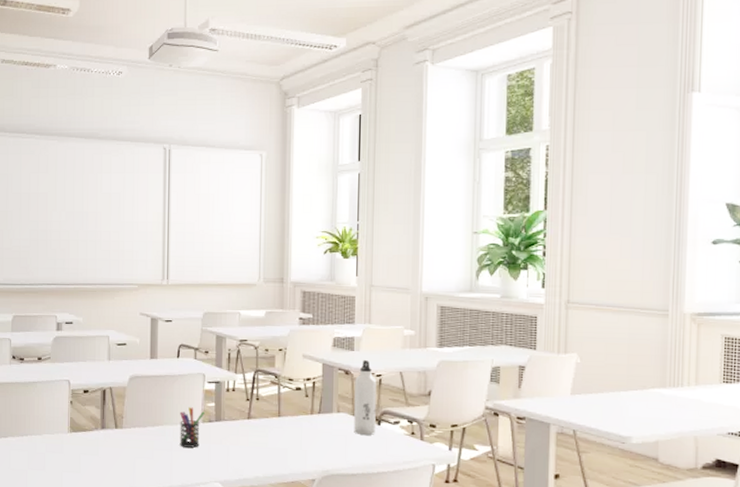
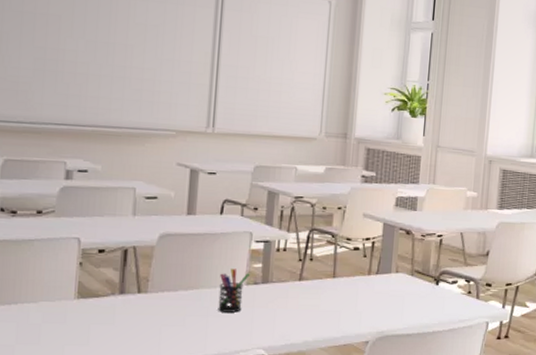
water bottle: present [354,359,377,435] -> none [412,219,437,295]

